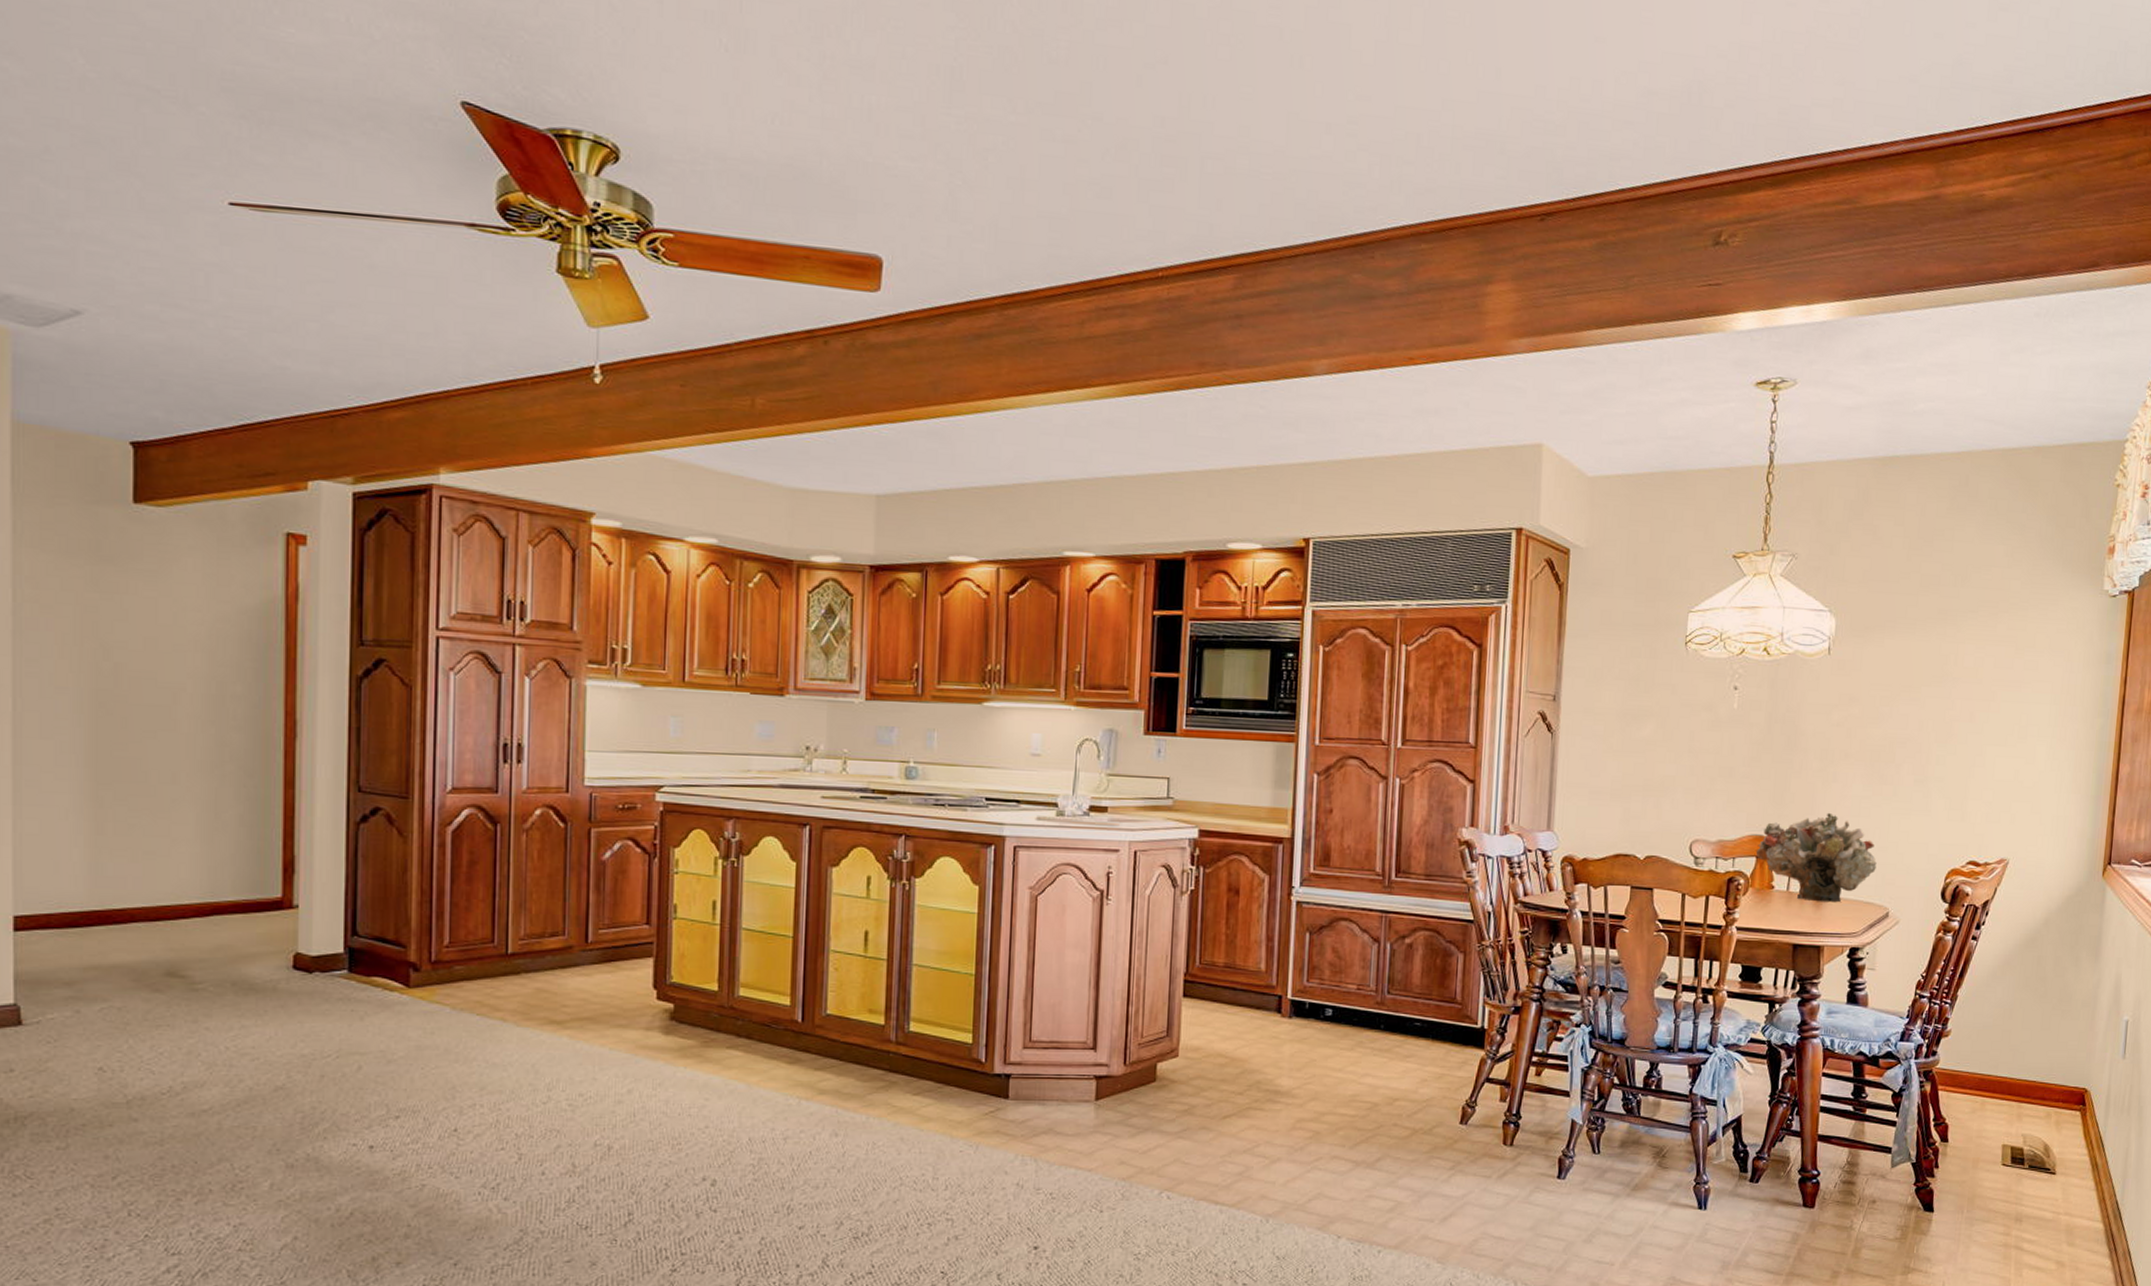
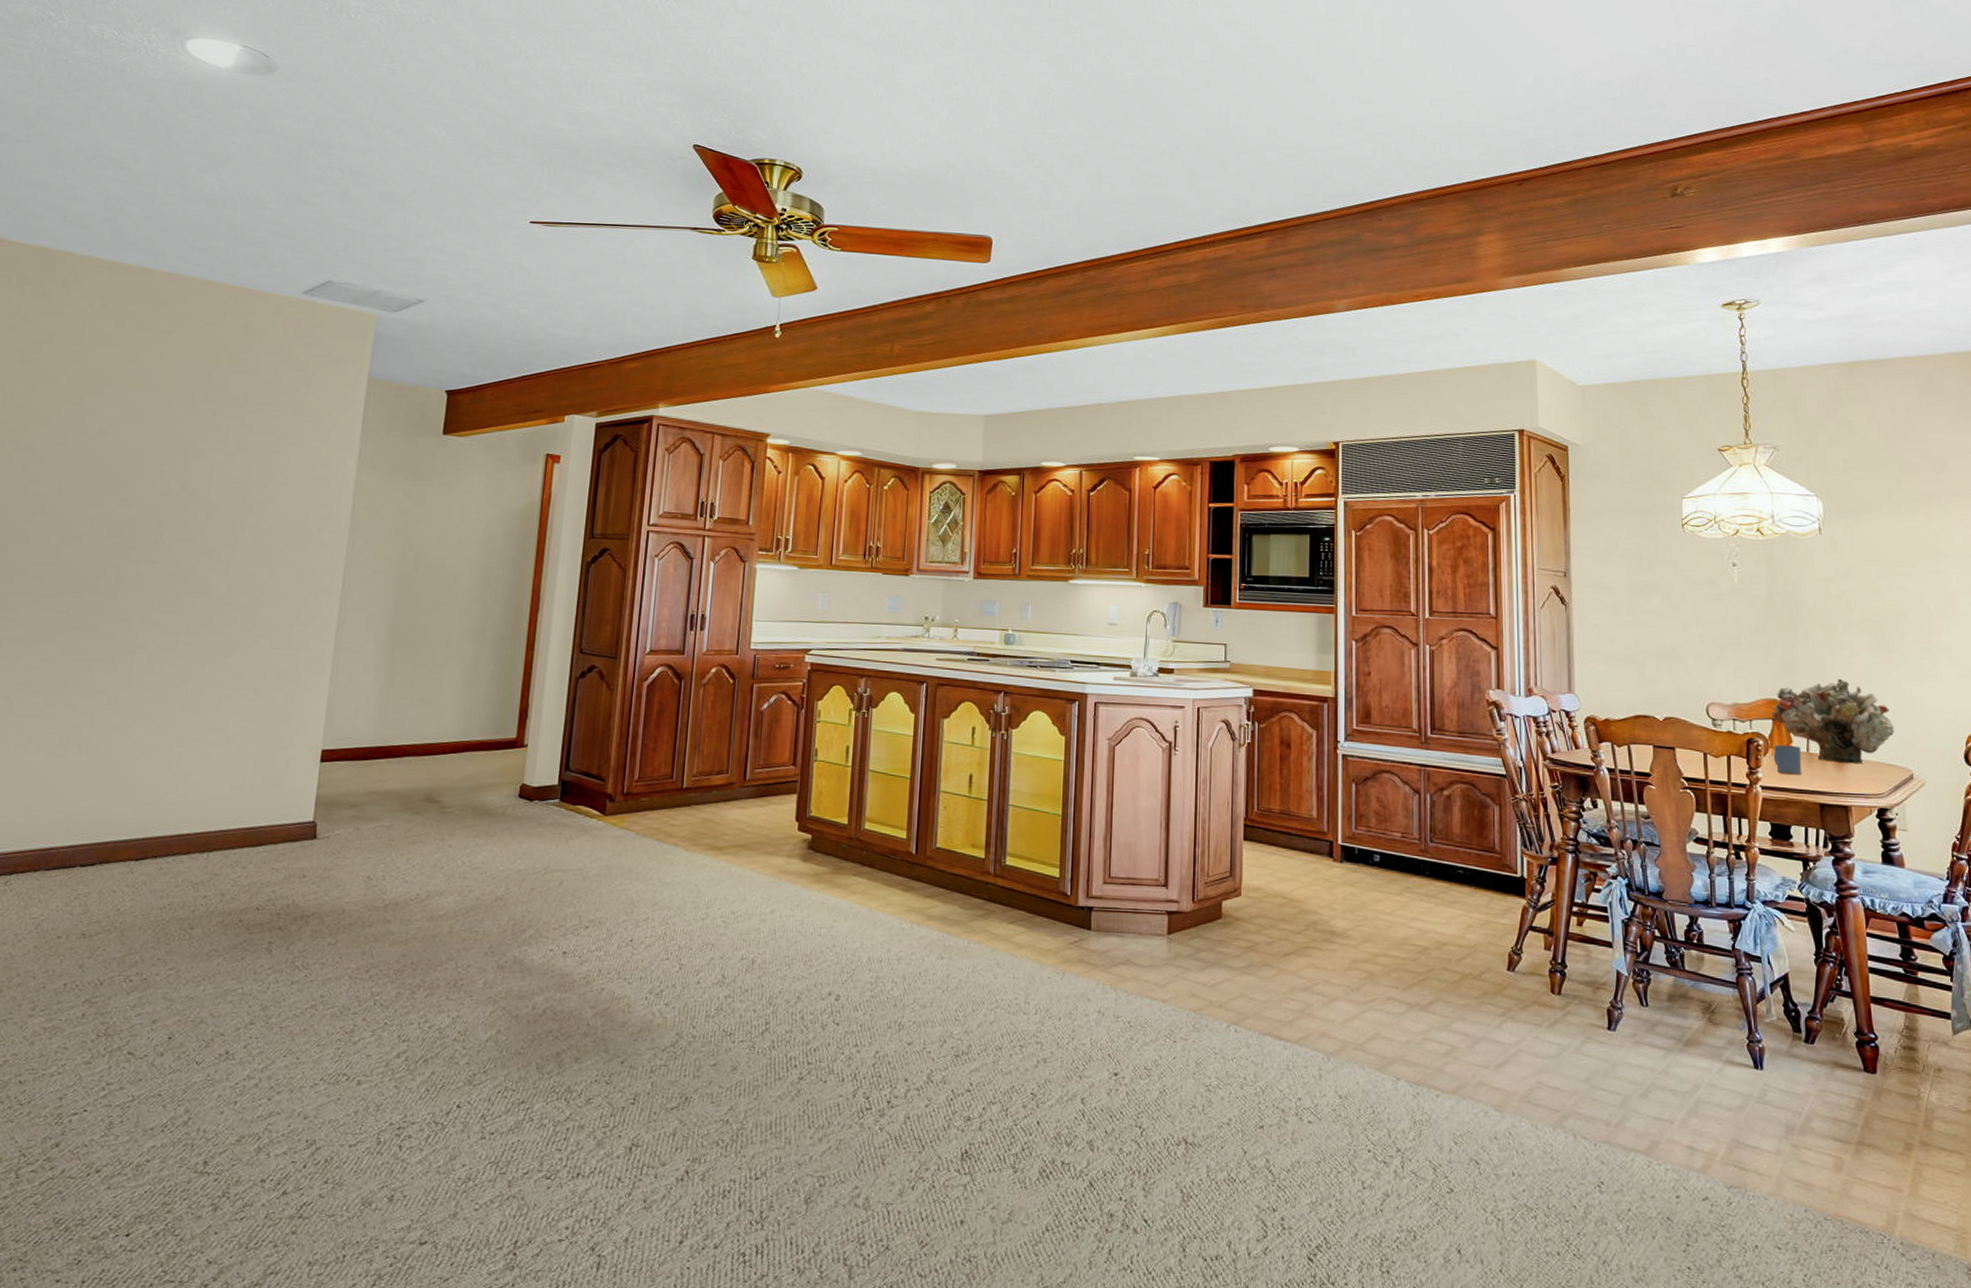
mug: none [1753,883,1782,916] -> present [1774,744,1802,776]

